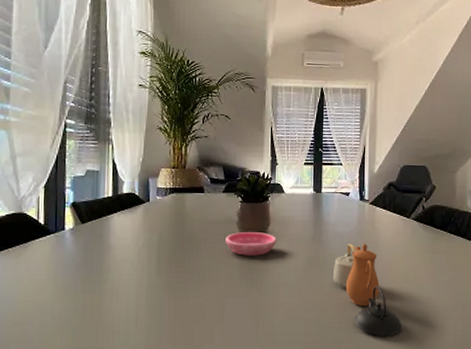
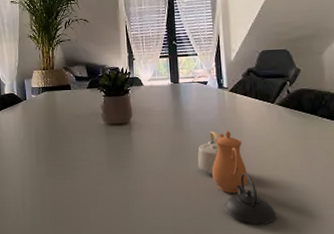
saucer: present [225,231,277,256] -> none [93,122,140,145]

